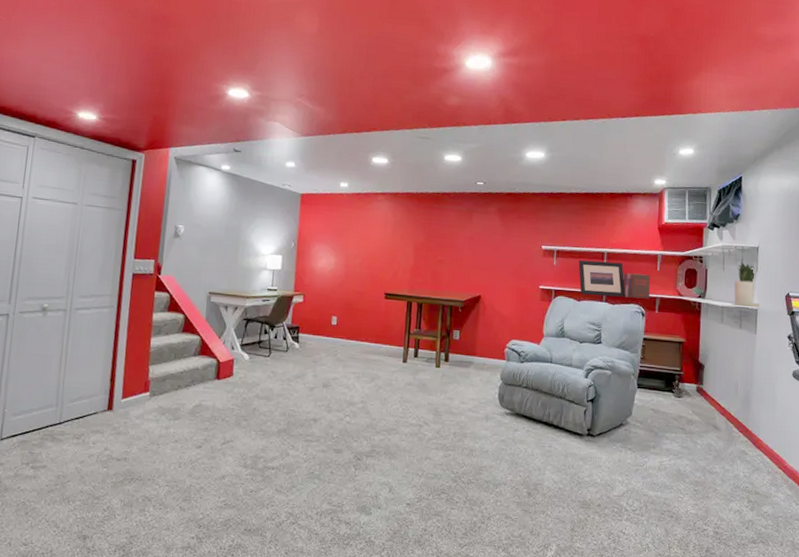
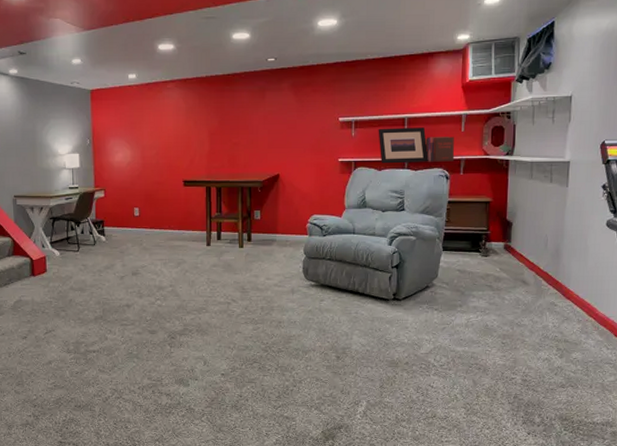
planter: present [732,262,761,310] -> none [542,113,574,162]

